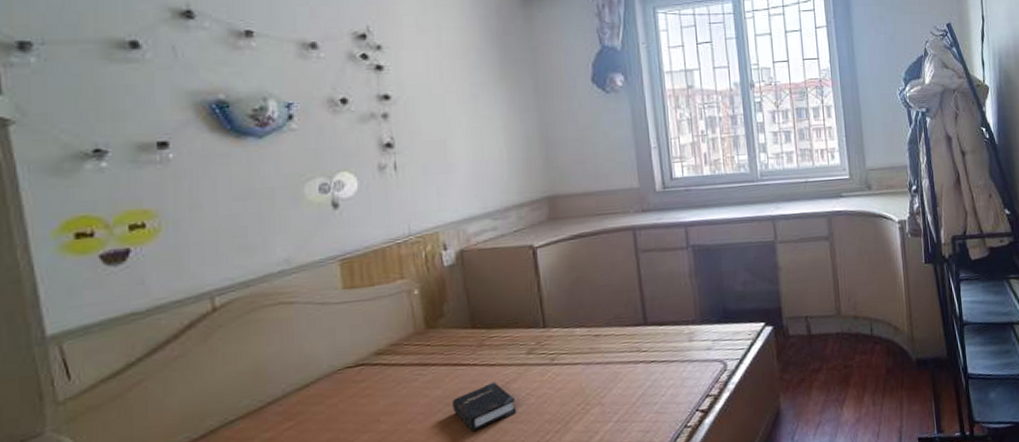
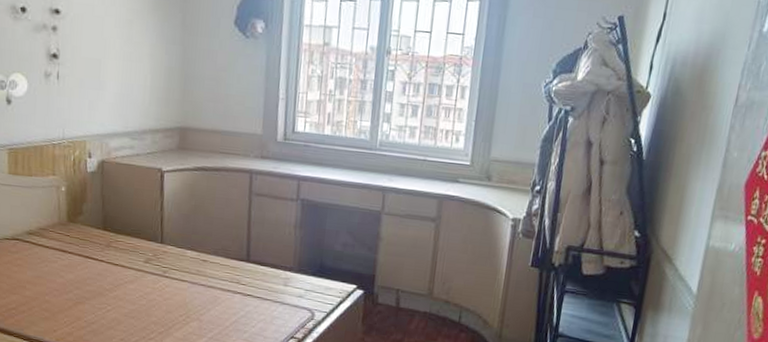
hardback book: present [453,381,517,432] -> none [81,278,130,316]

